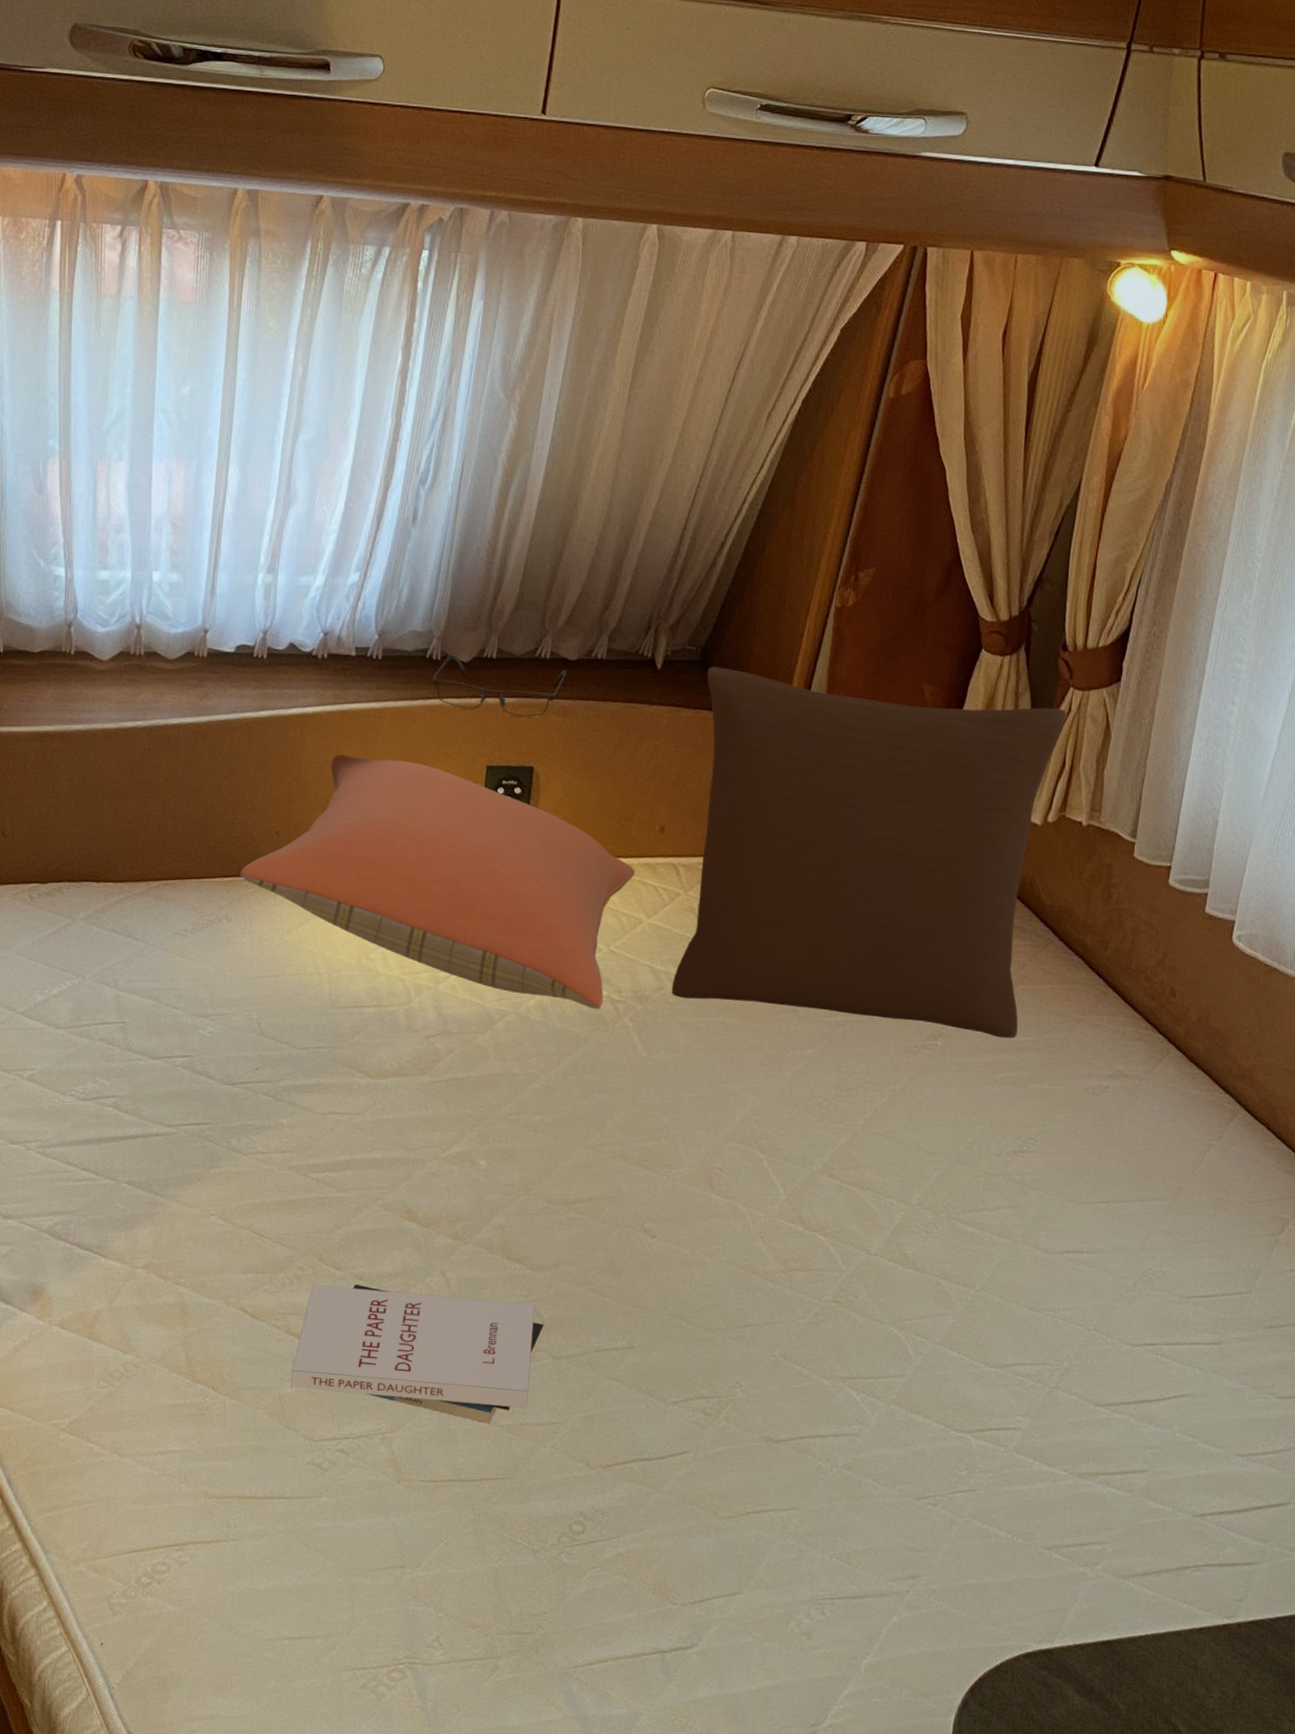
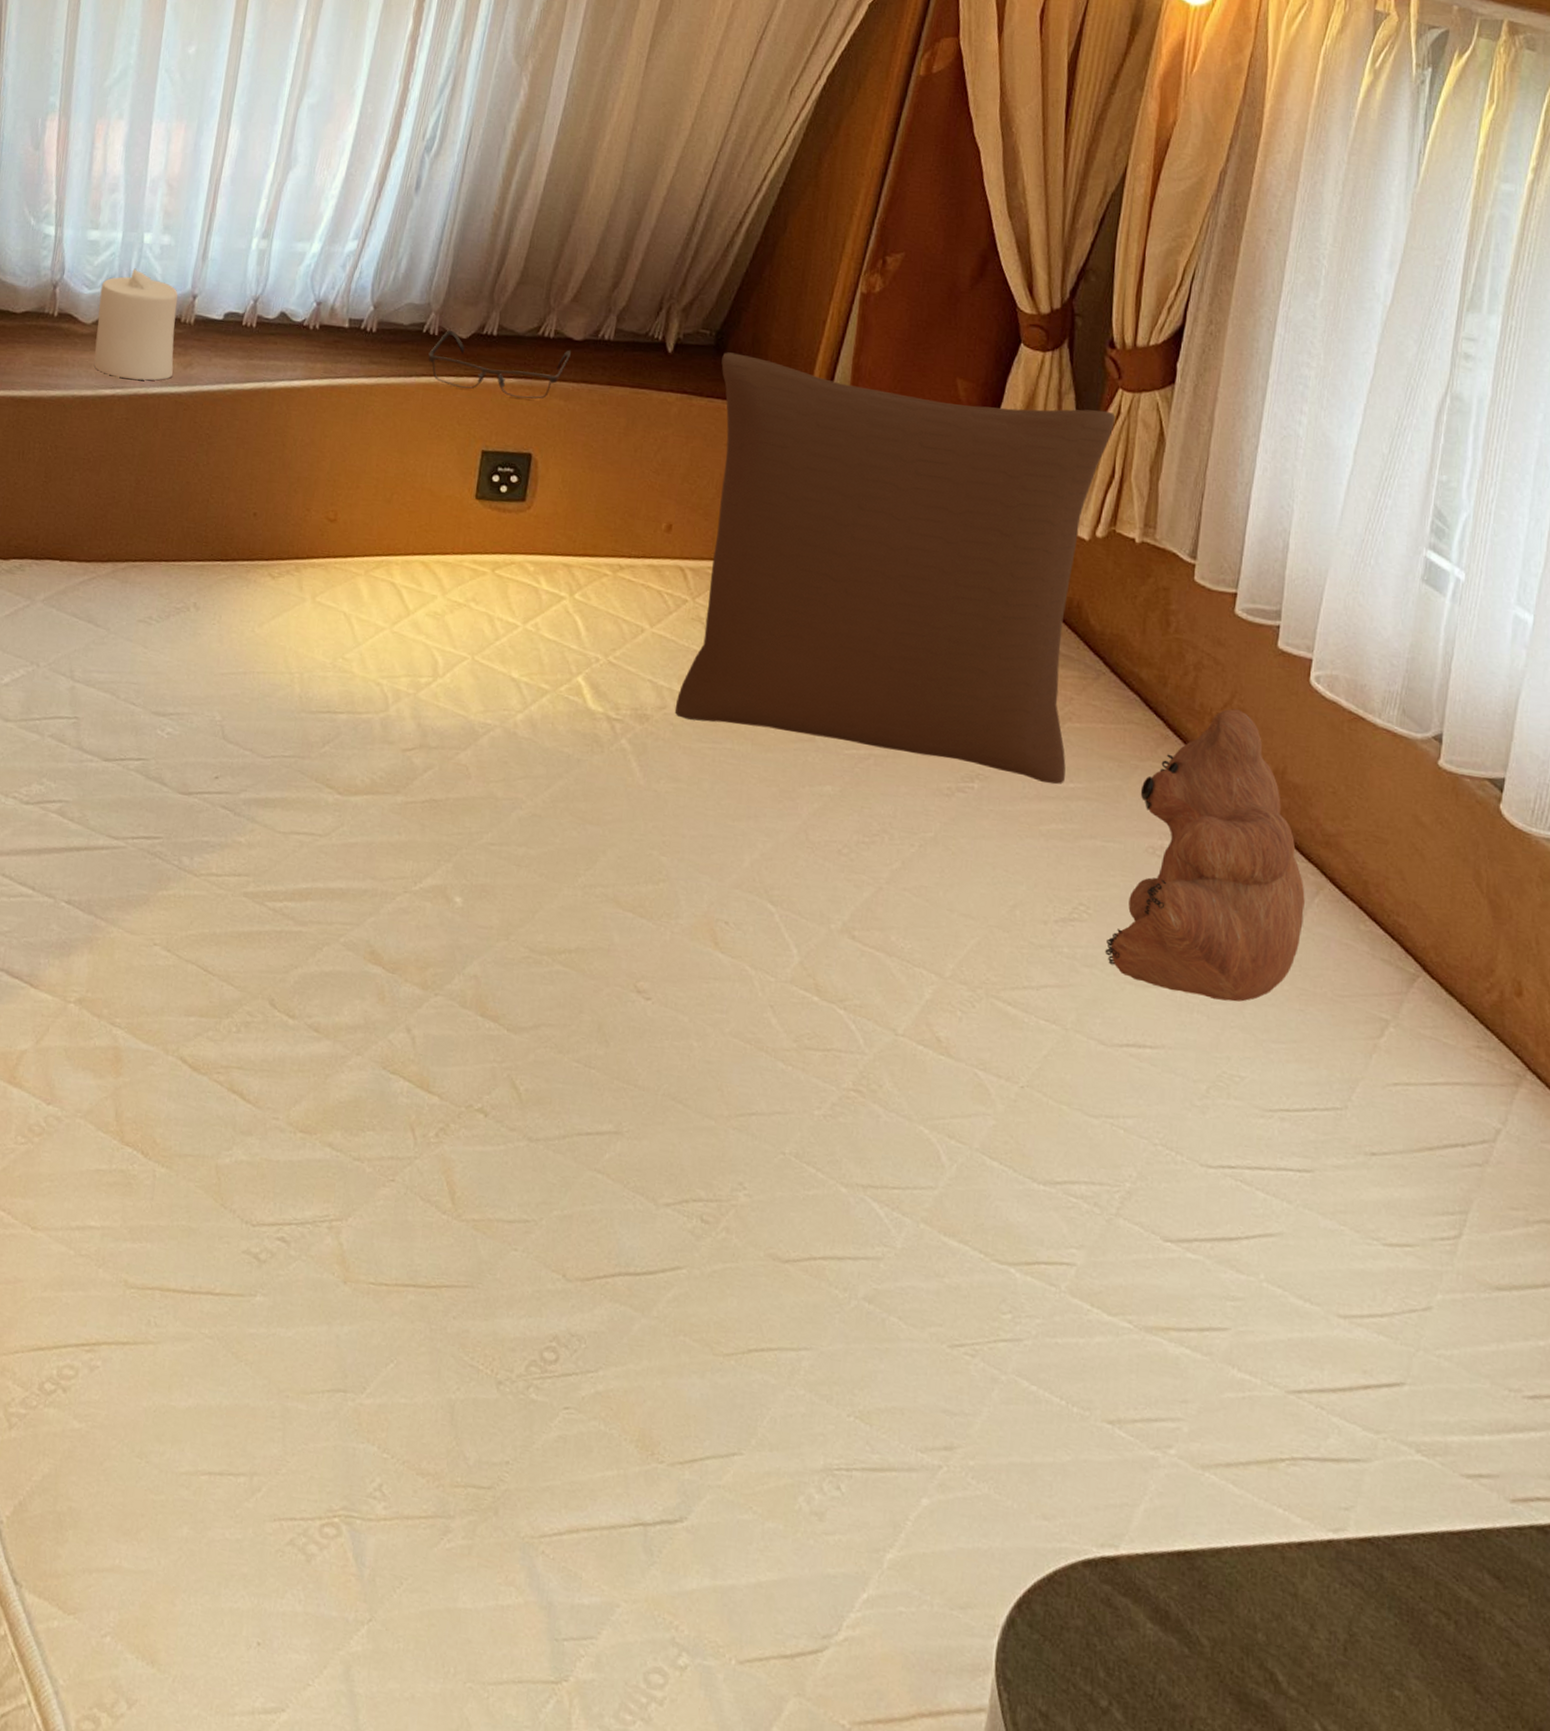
candle: none [113,606,191,713] -> present [94,268,178,381]
pillow: present [239,754,636,1009] -> none [212,432,639,728]
books: present [291,1284,545,1424] -> none [230,1034,521,1217]
teddy bear: none [1049,967,1222,1212] -> present [1104,709,1305,1002]

